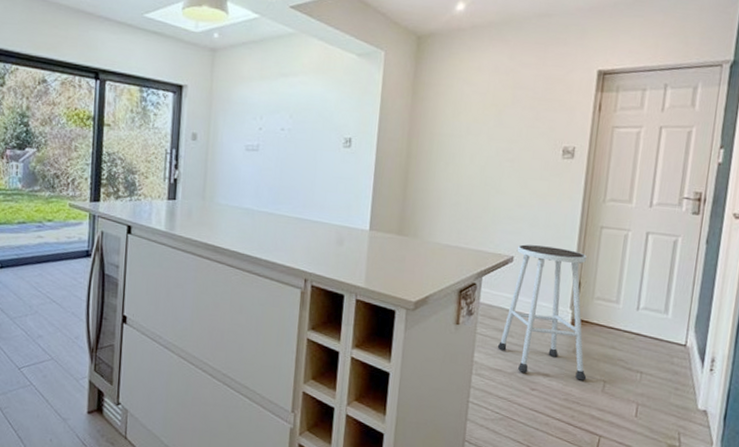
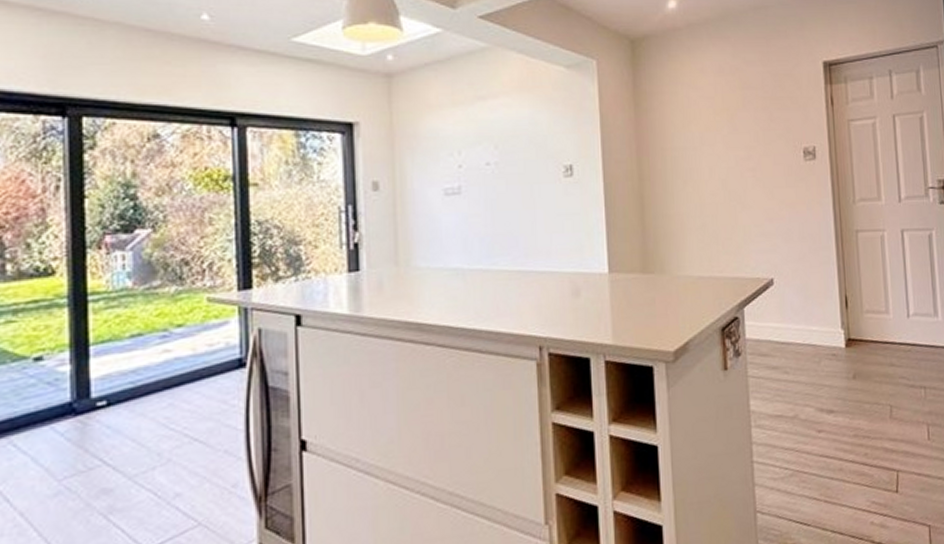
stool: present [497,244,587,381] -> none [773,260,872,414]

